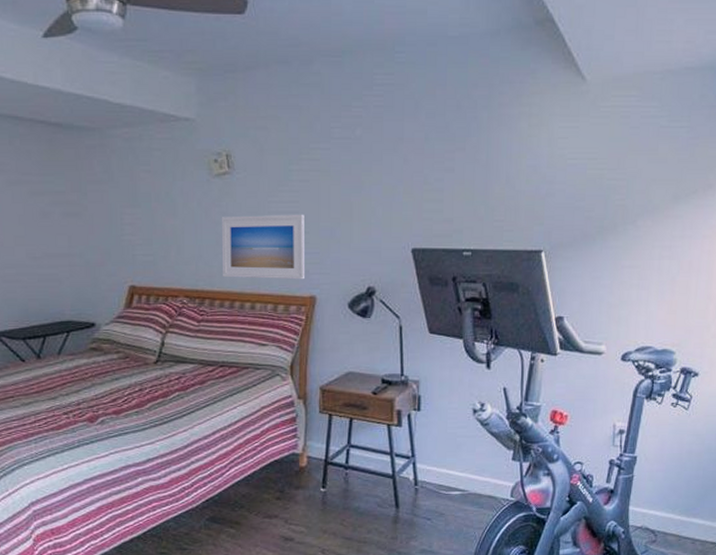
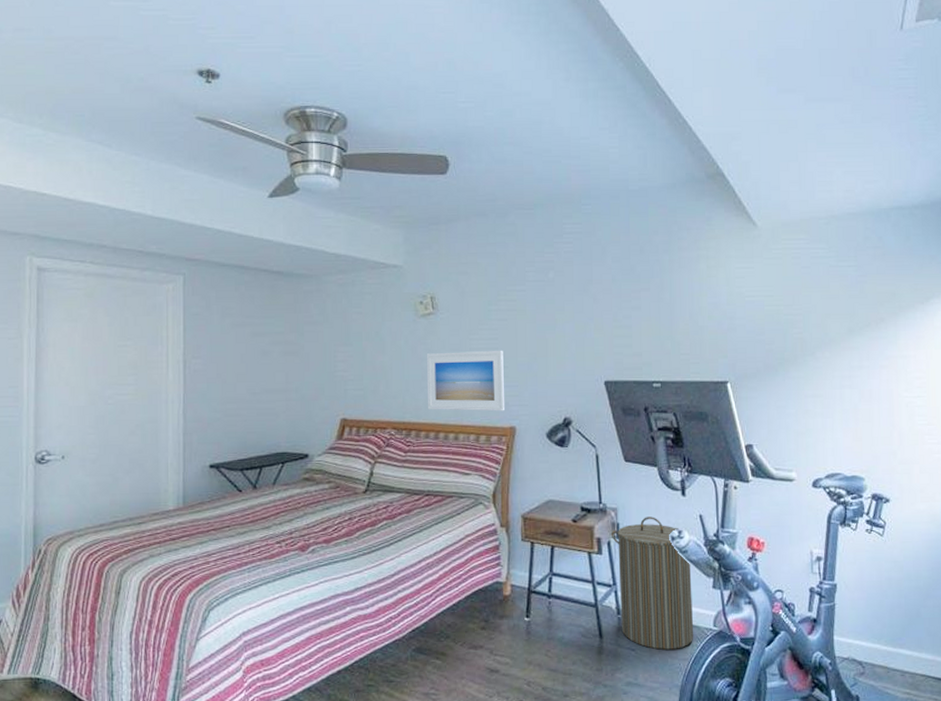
laundry hamper: none [412,389,492,519] -> present [612,517,694,650]

